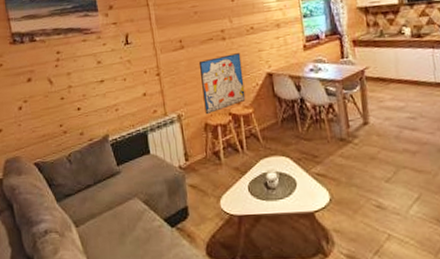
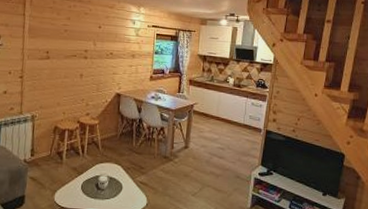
wall art: present [198,53,246,115] -> none [57,71,98,120]

